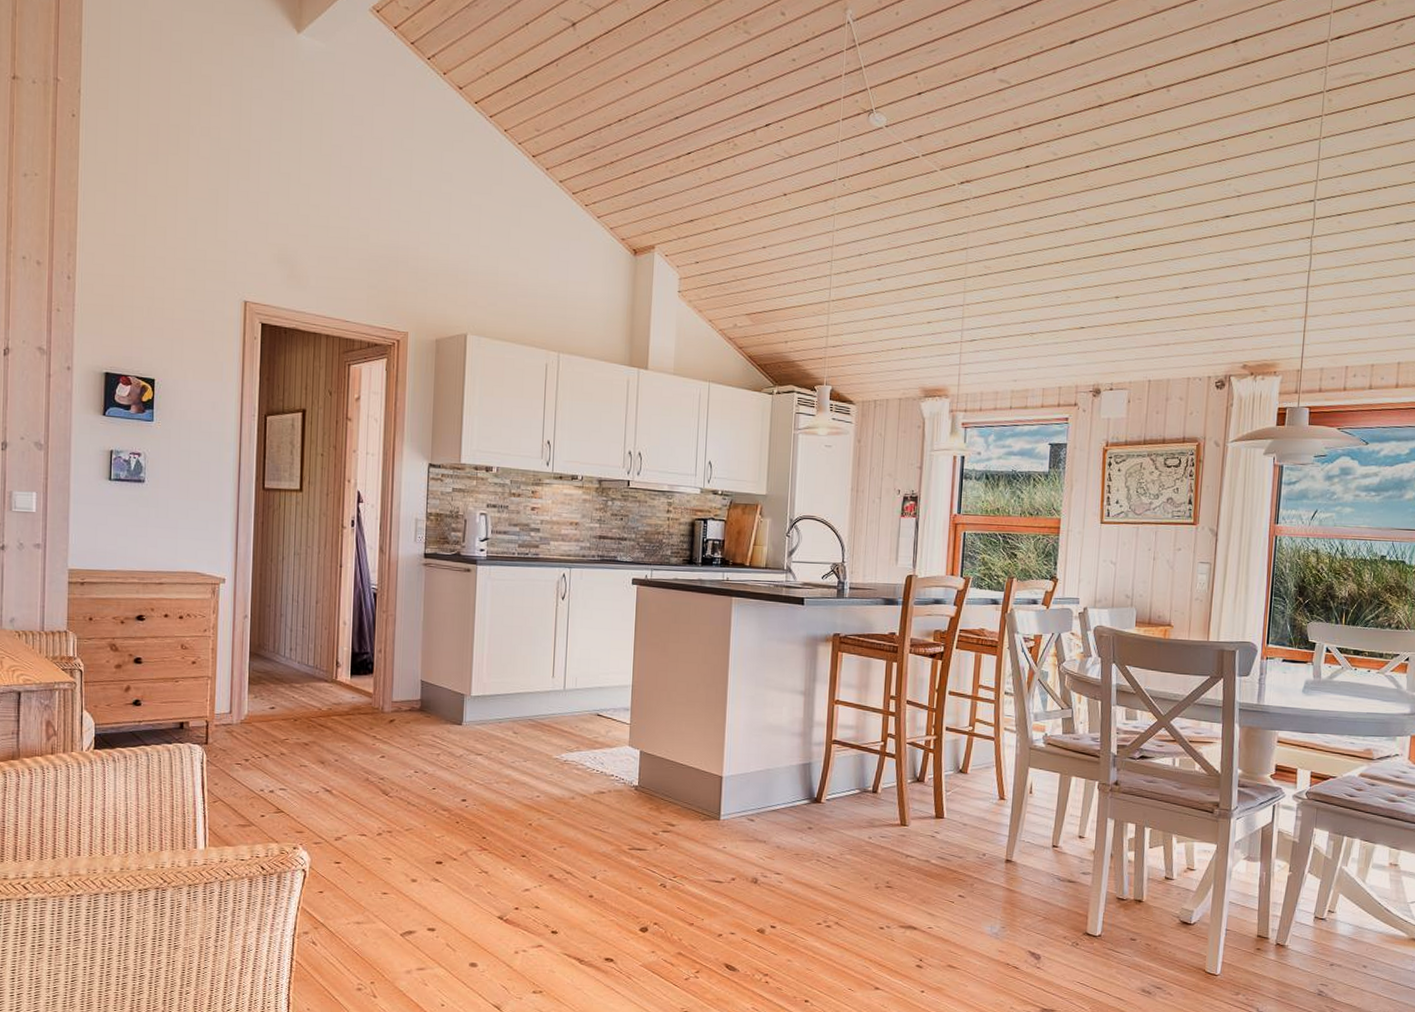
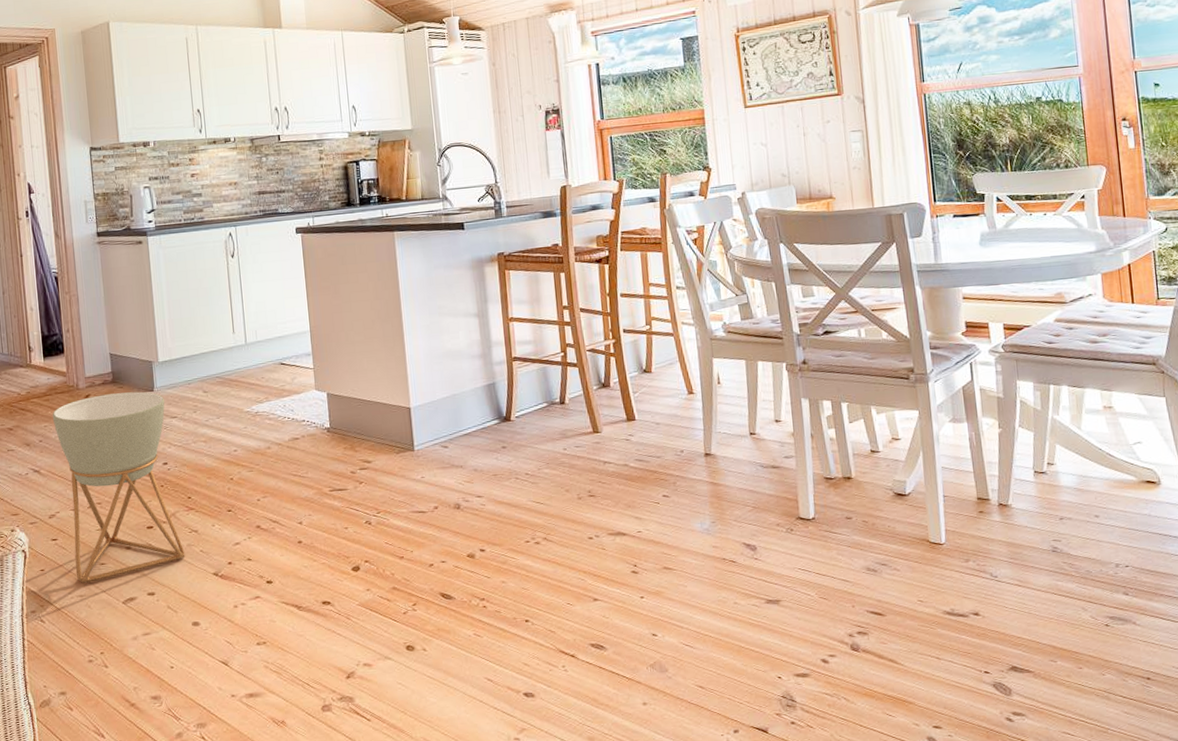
planter: none [352,721,473,911] -> present [52,391,185,584]

